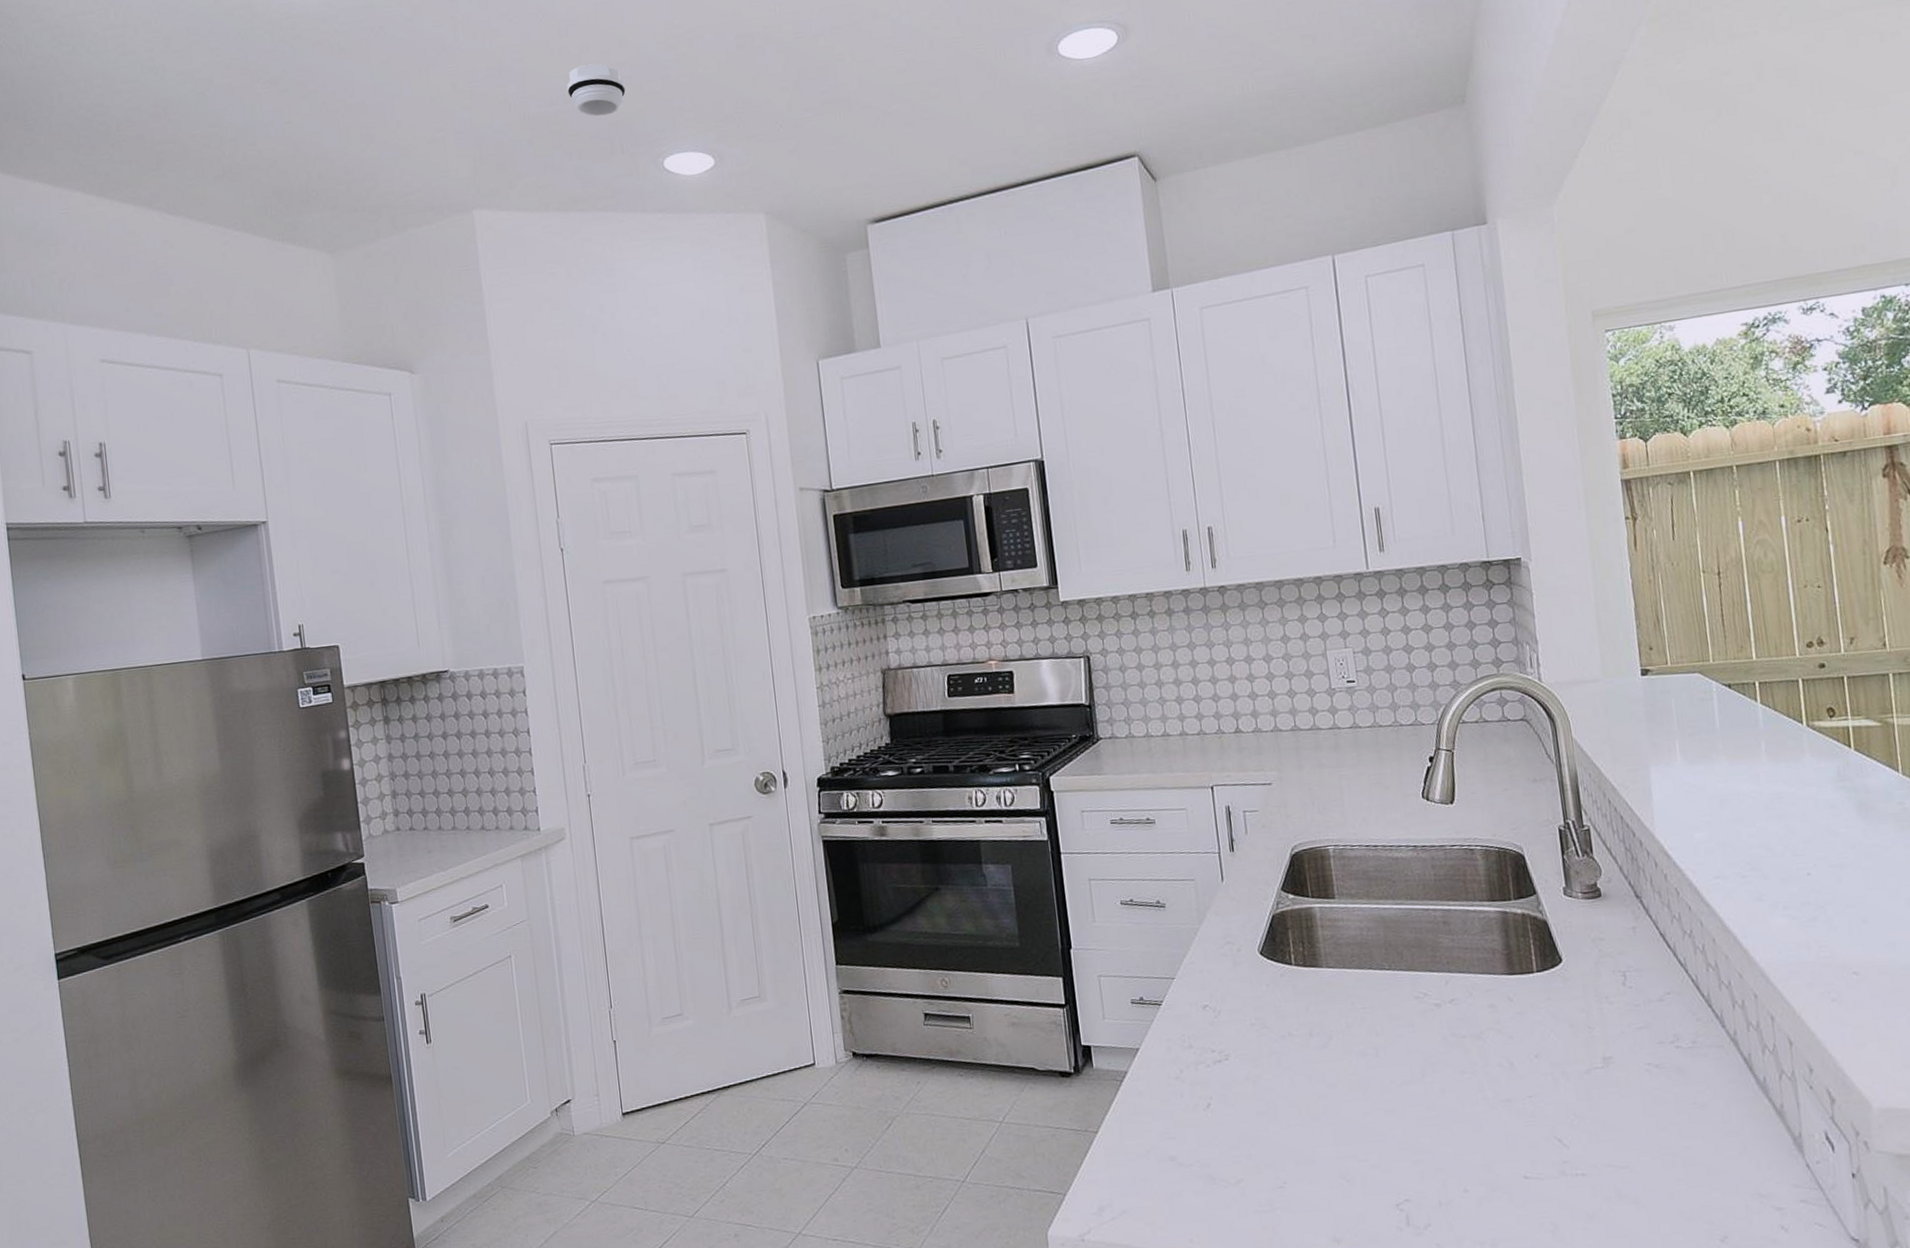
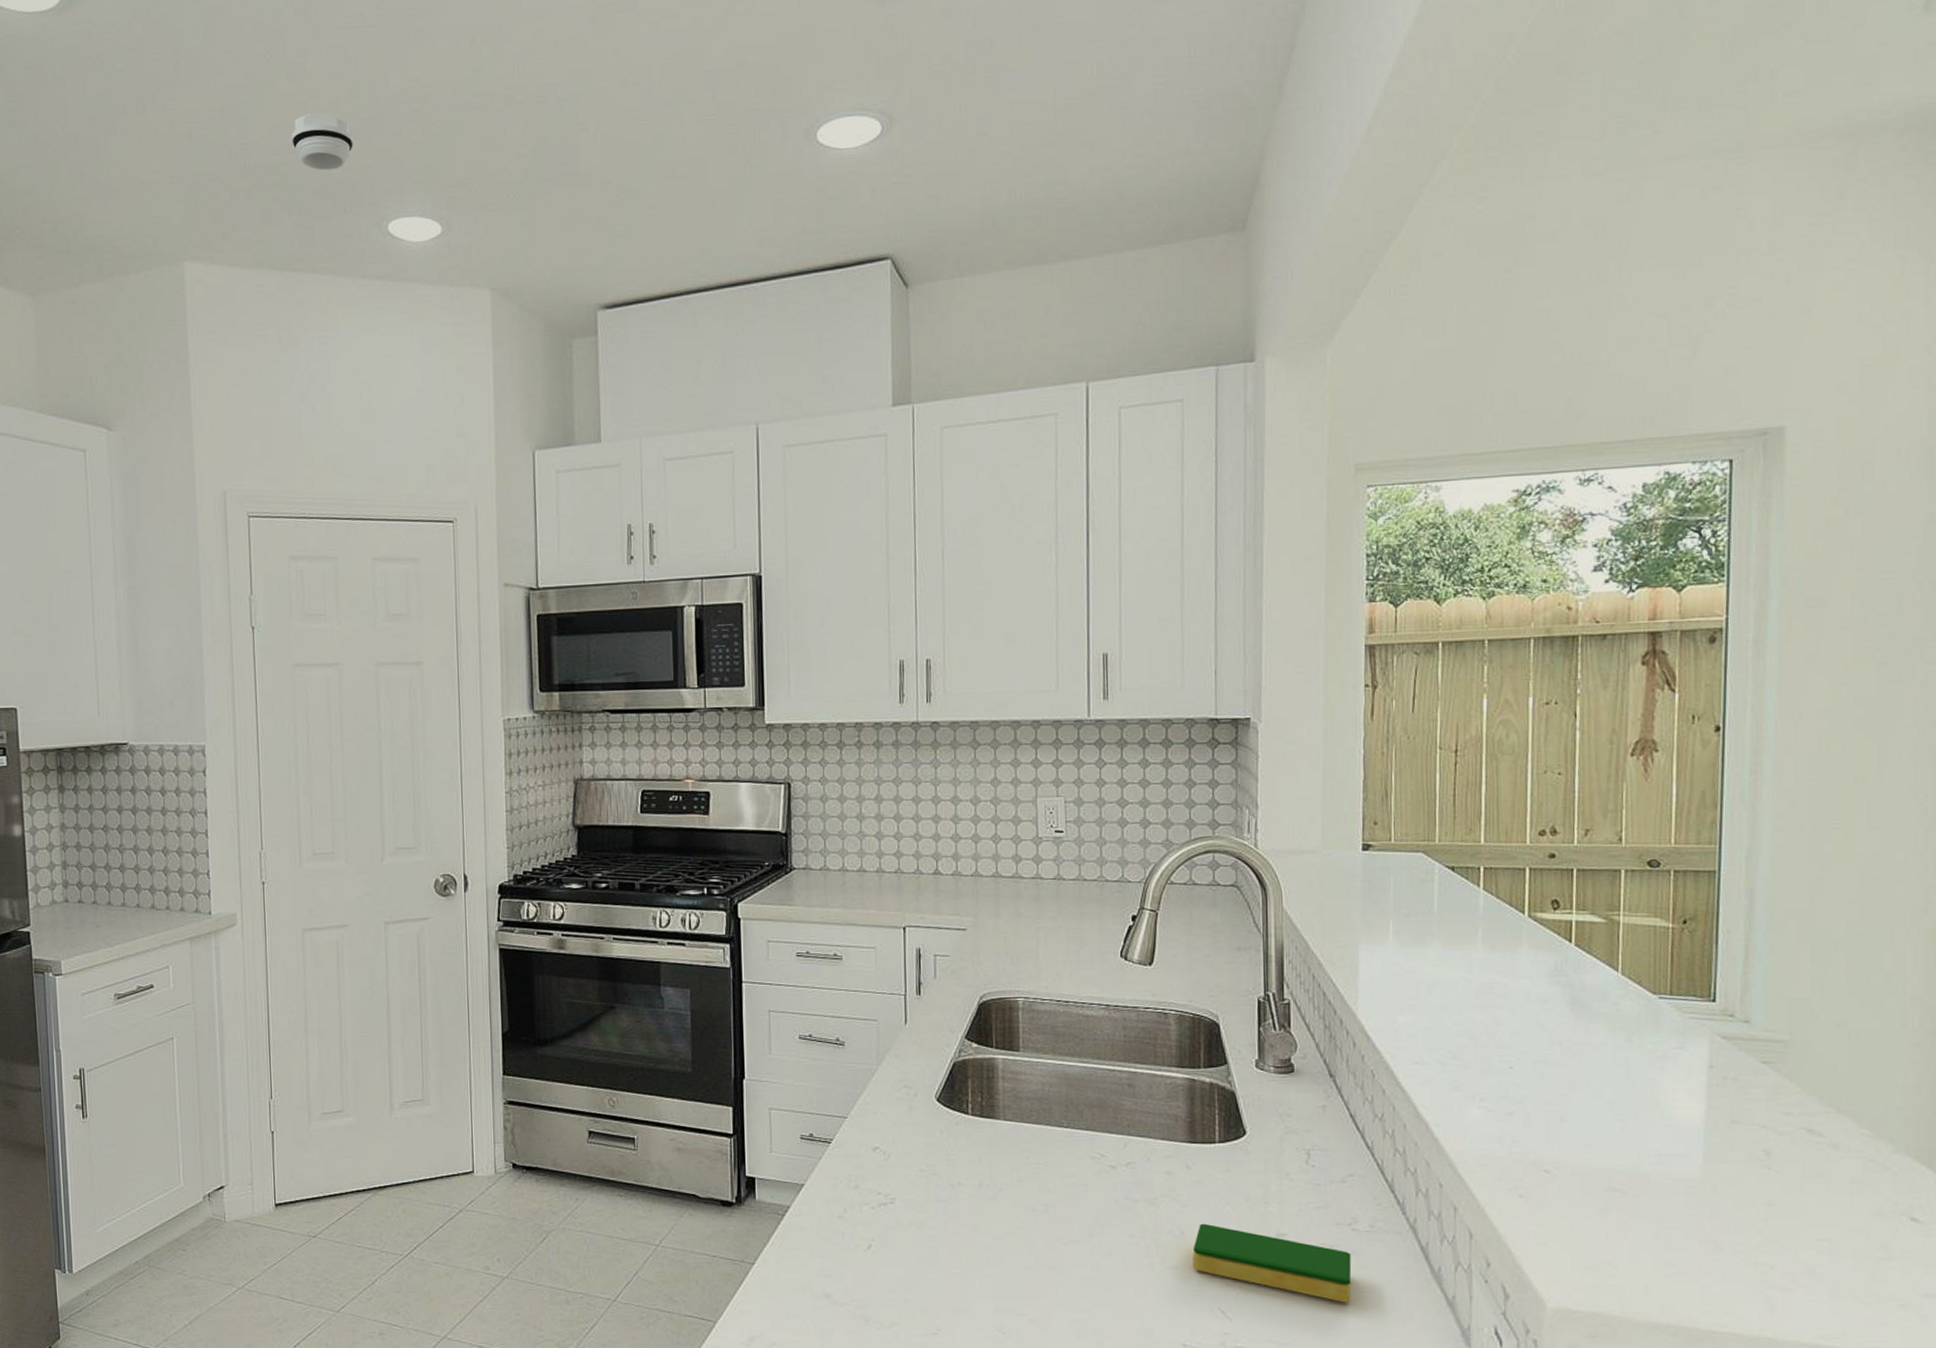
dish sponge: none [1523,1053,1683,1121] -> present [1192,1223,1352,1303]

